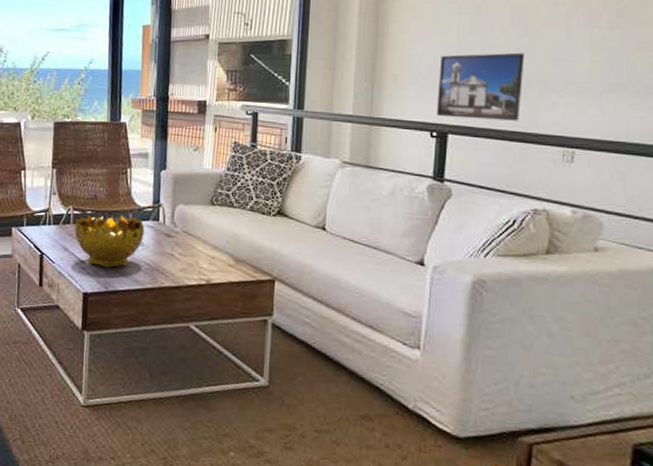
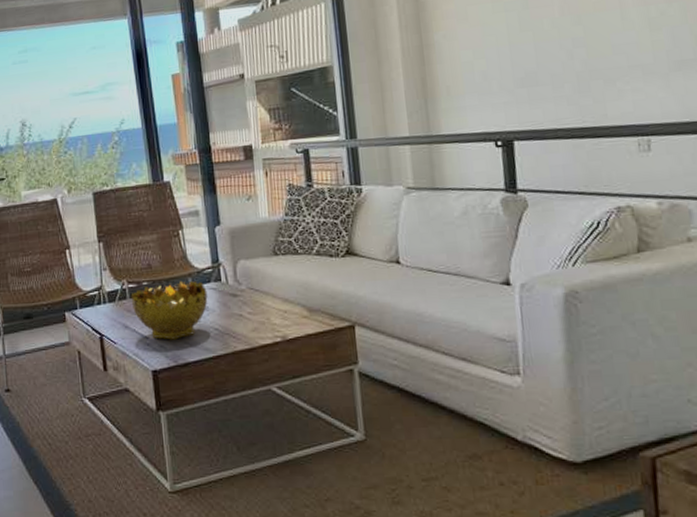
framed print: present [436,52,525,121] -> none [493,42,586,124]

